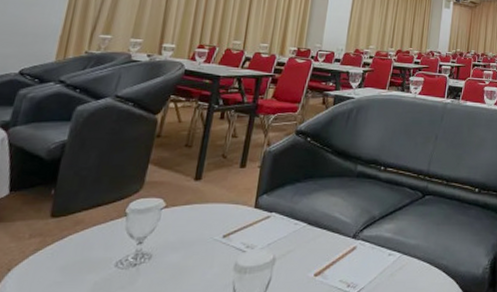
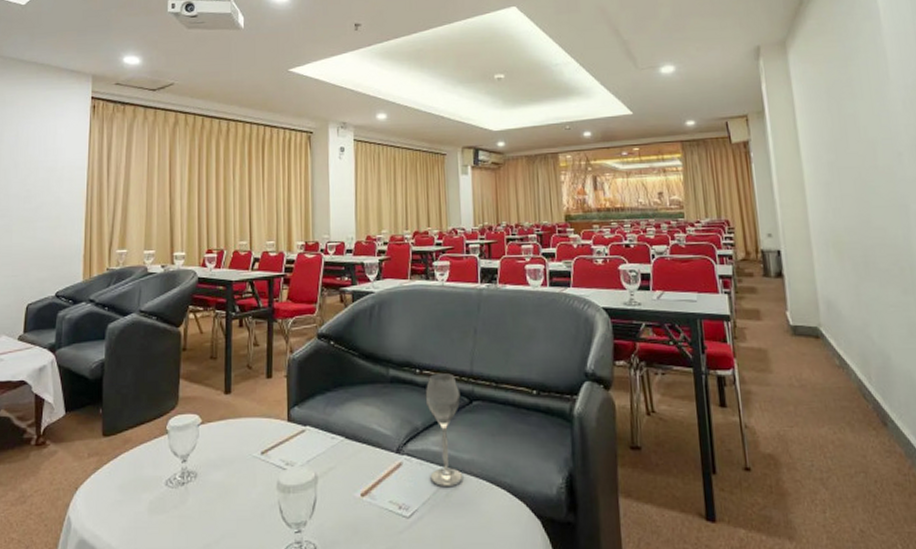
wineglass: none [379,170,417,267] -> present [425,372,463,486]

